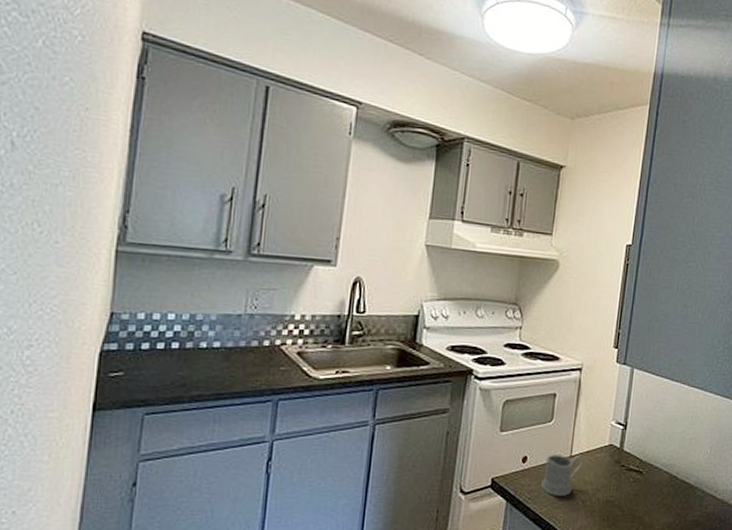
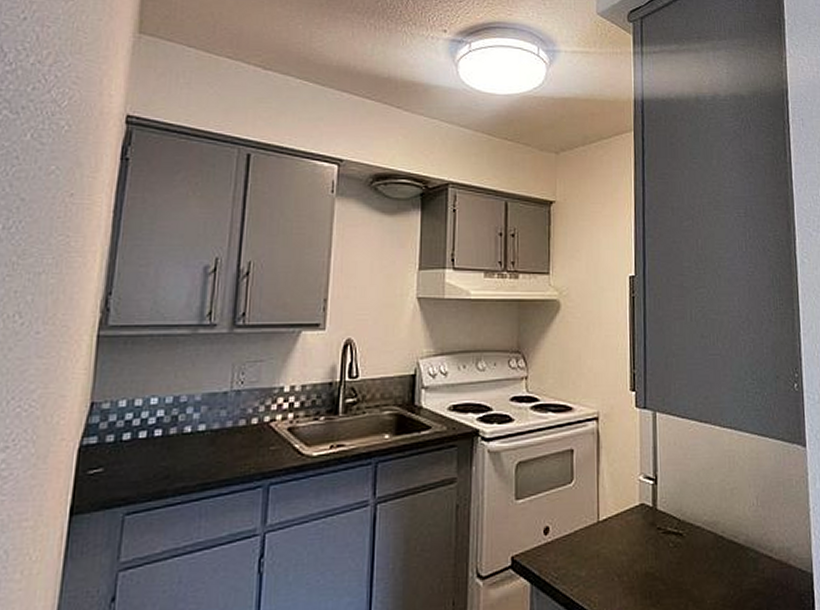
mug: present [541,454,584,496] -> none [569,519,613,572]

